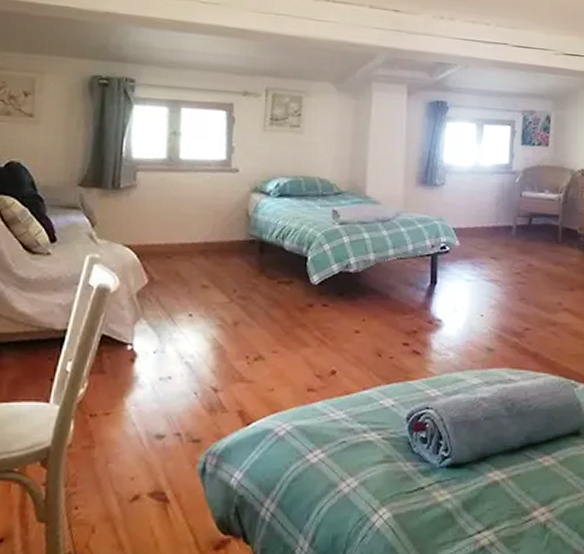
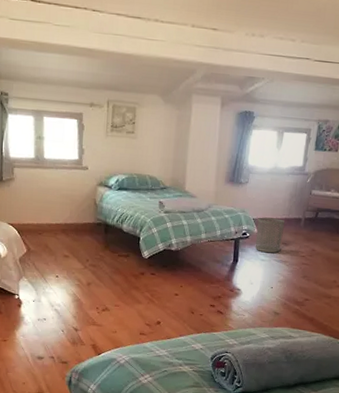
waste bin: none [457,226,493,271] -> present [255,217,285,253]

